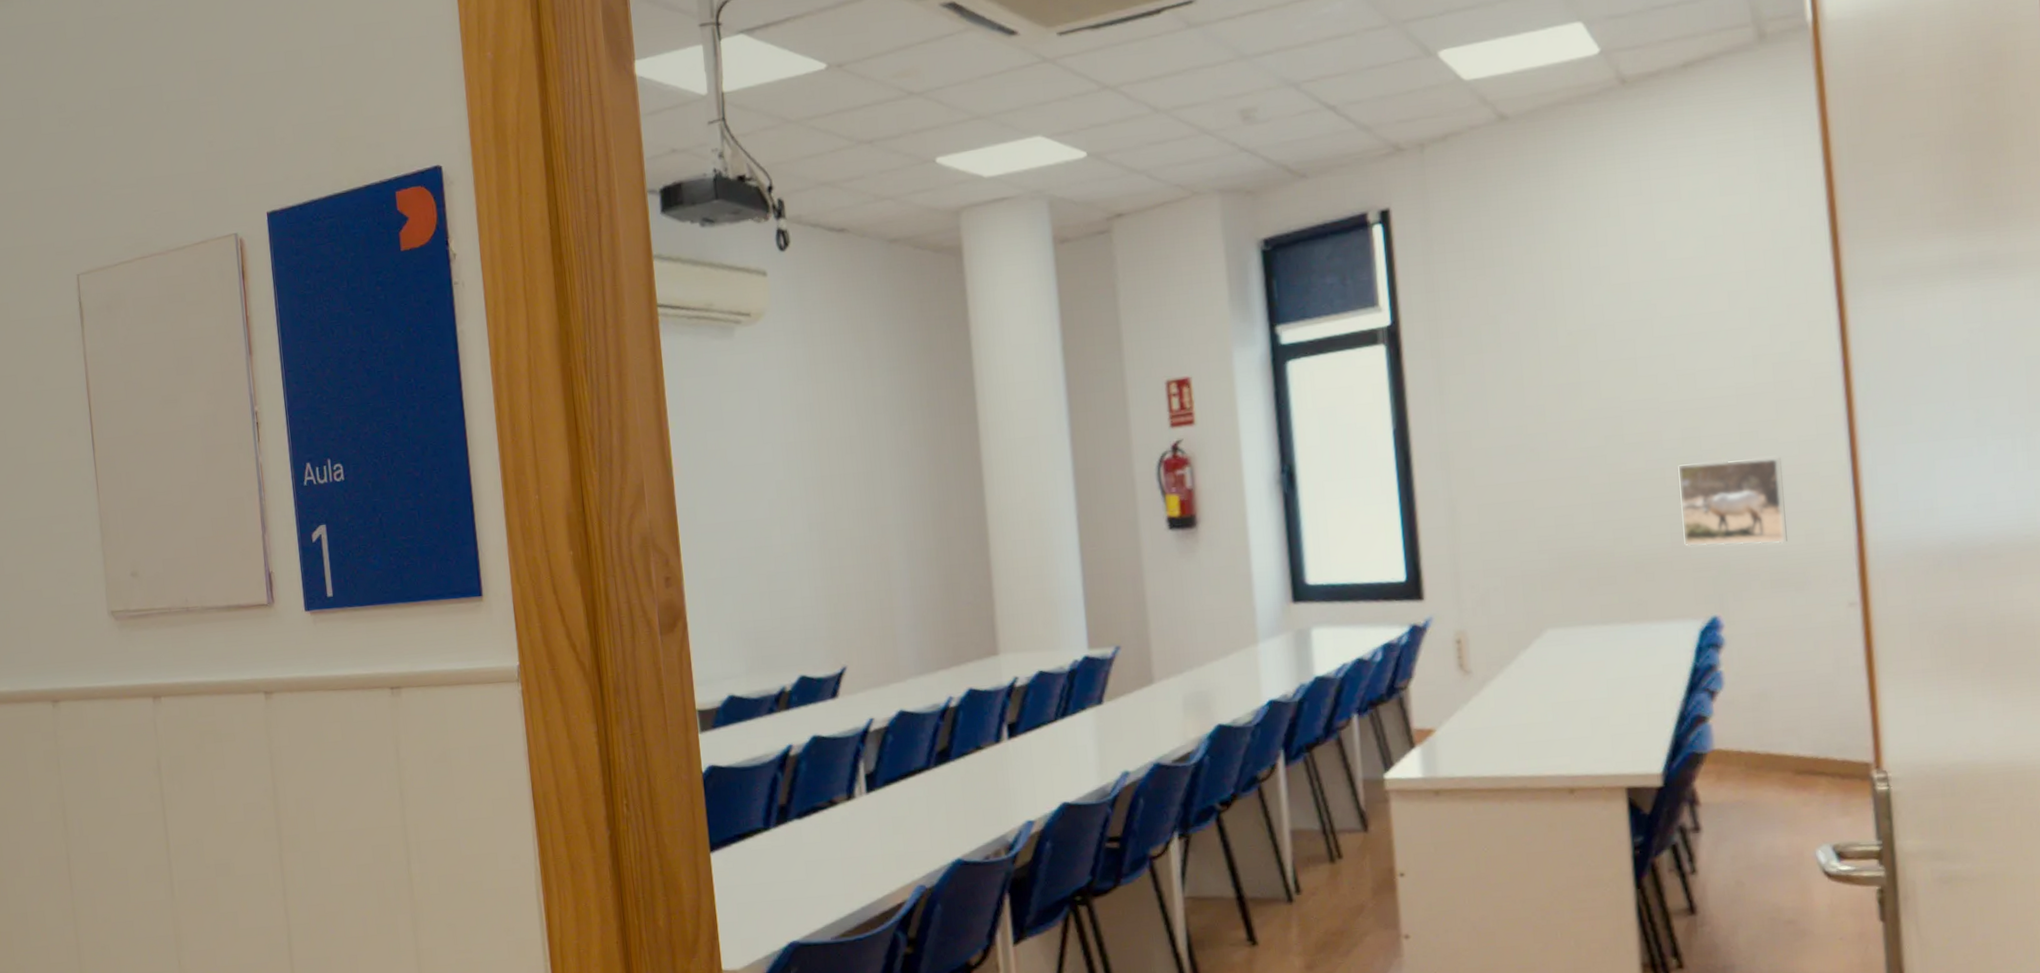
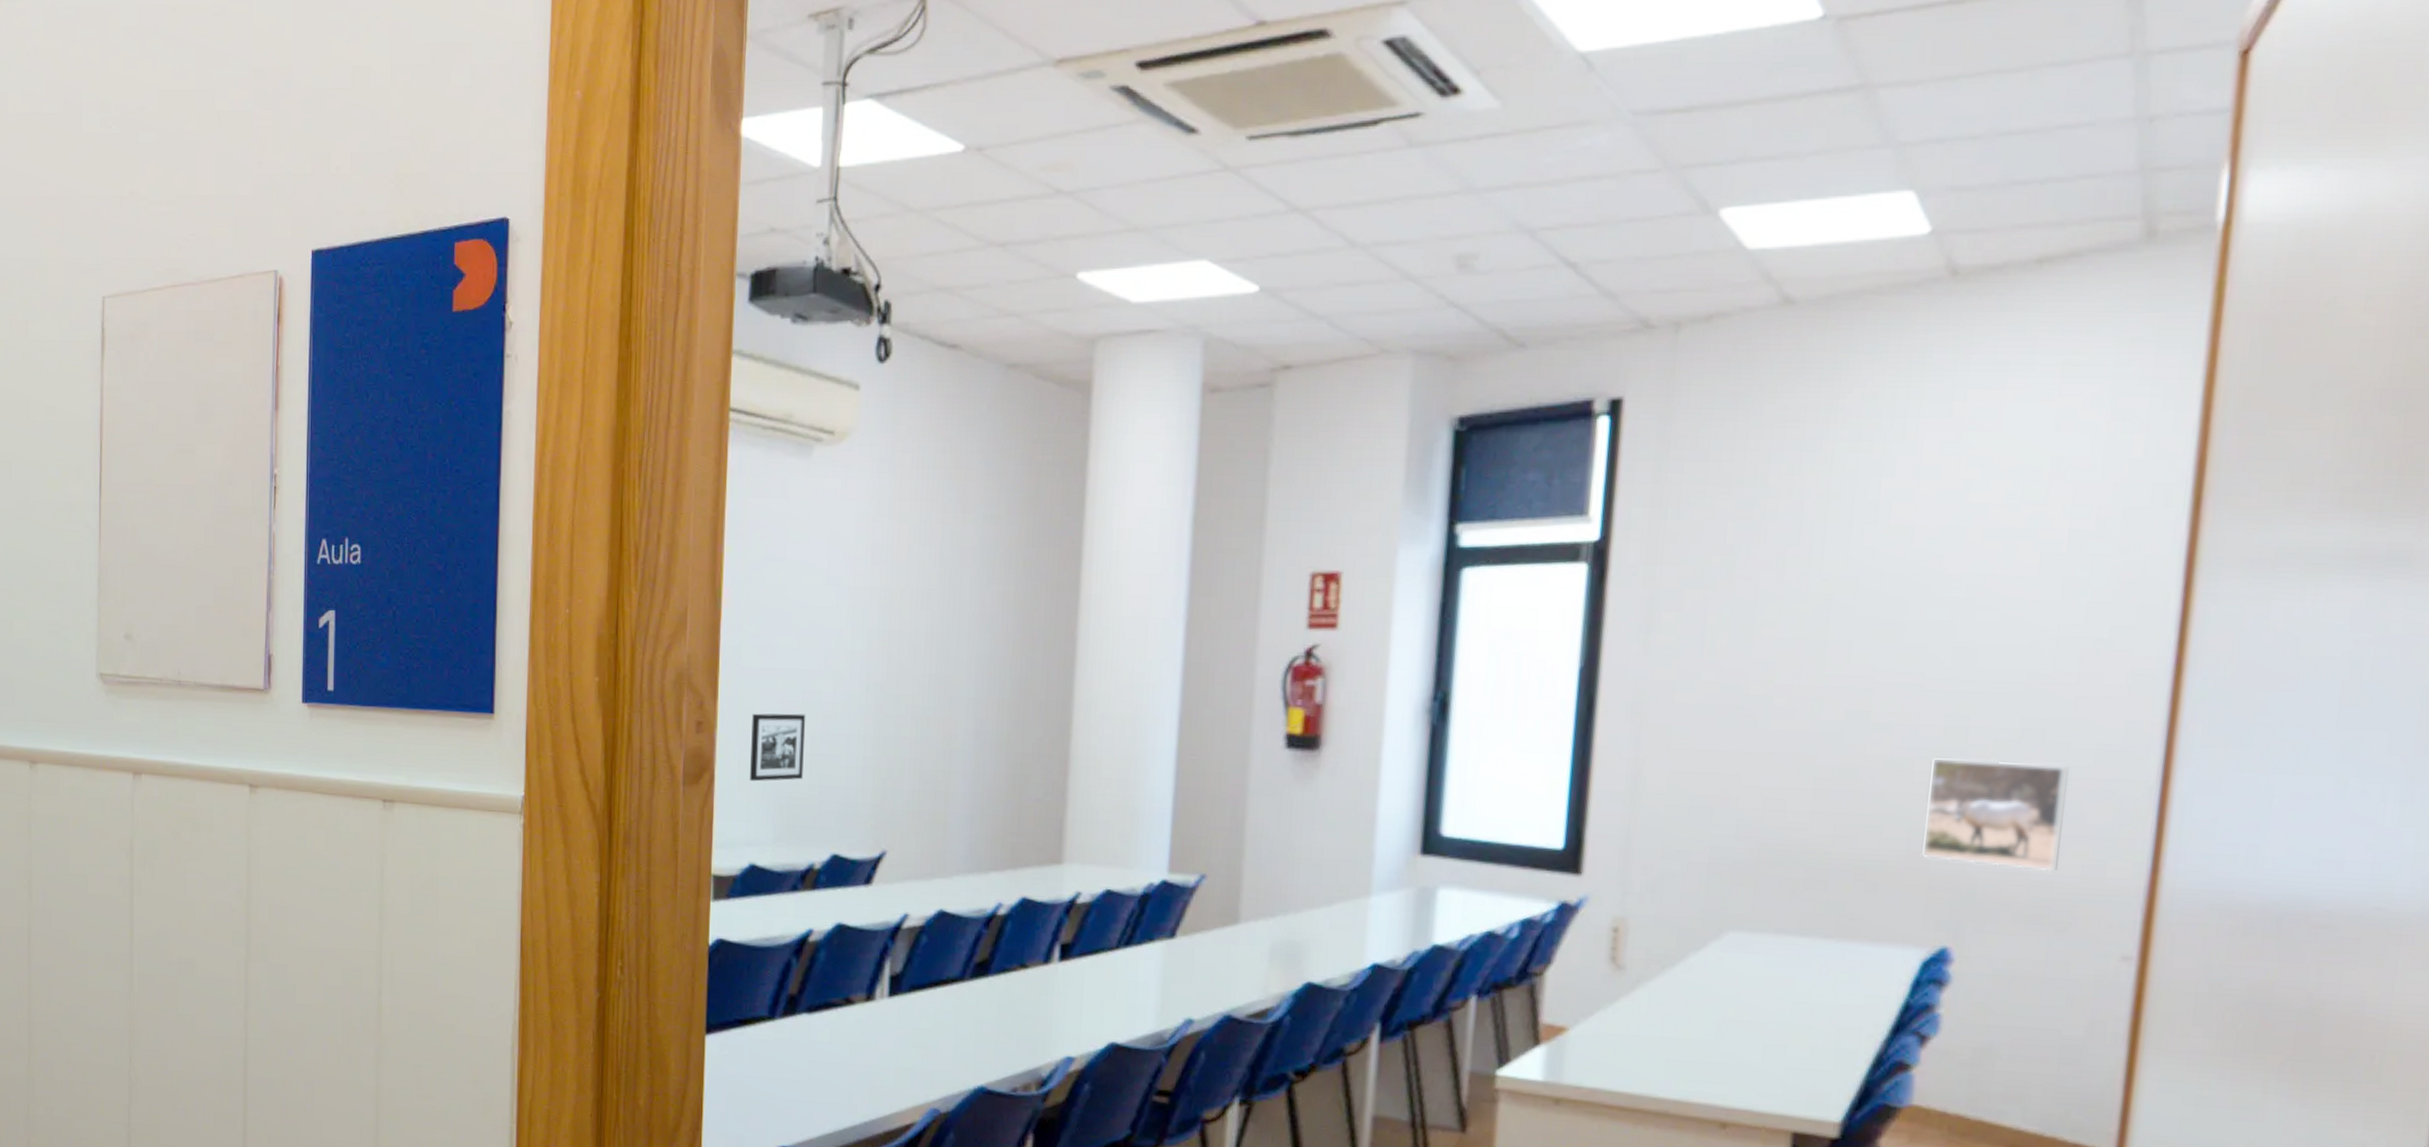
picture frame: none [713,558,765,623] -> present [749,713,806,782]

